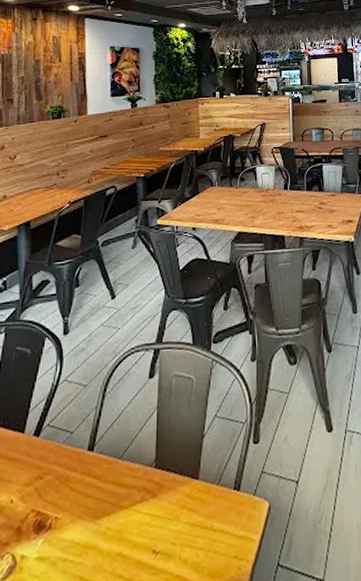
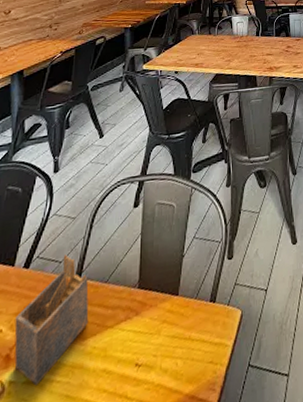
napkin holder: none [25,425,102,563] -> present [14,254,89,386]

